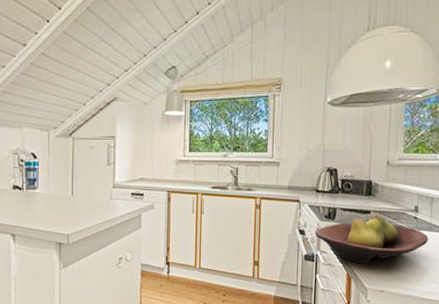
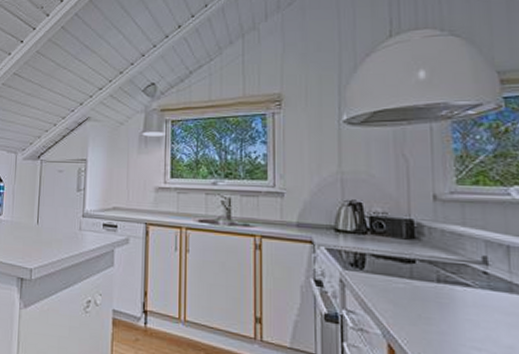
fruit bowl: present [315,215,428,264] -> none [337,265,510,334]

